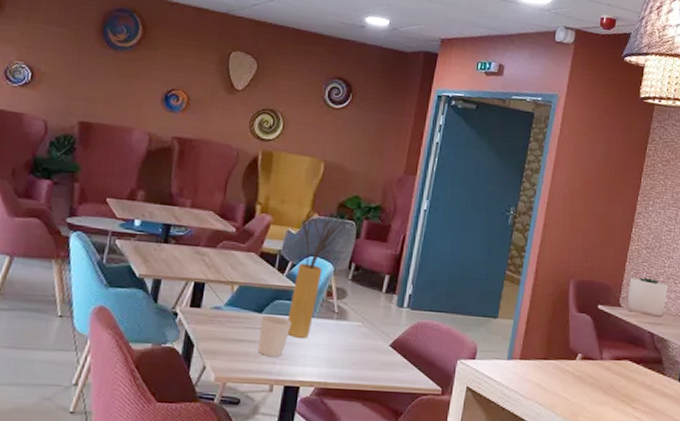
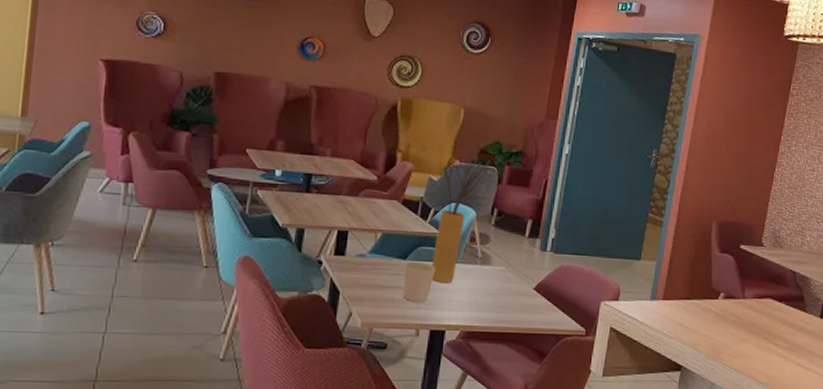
planter: present [627,276,669,317] -> none [769,216,811,256]

